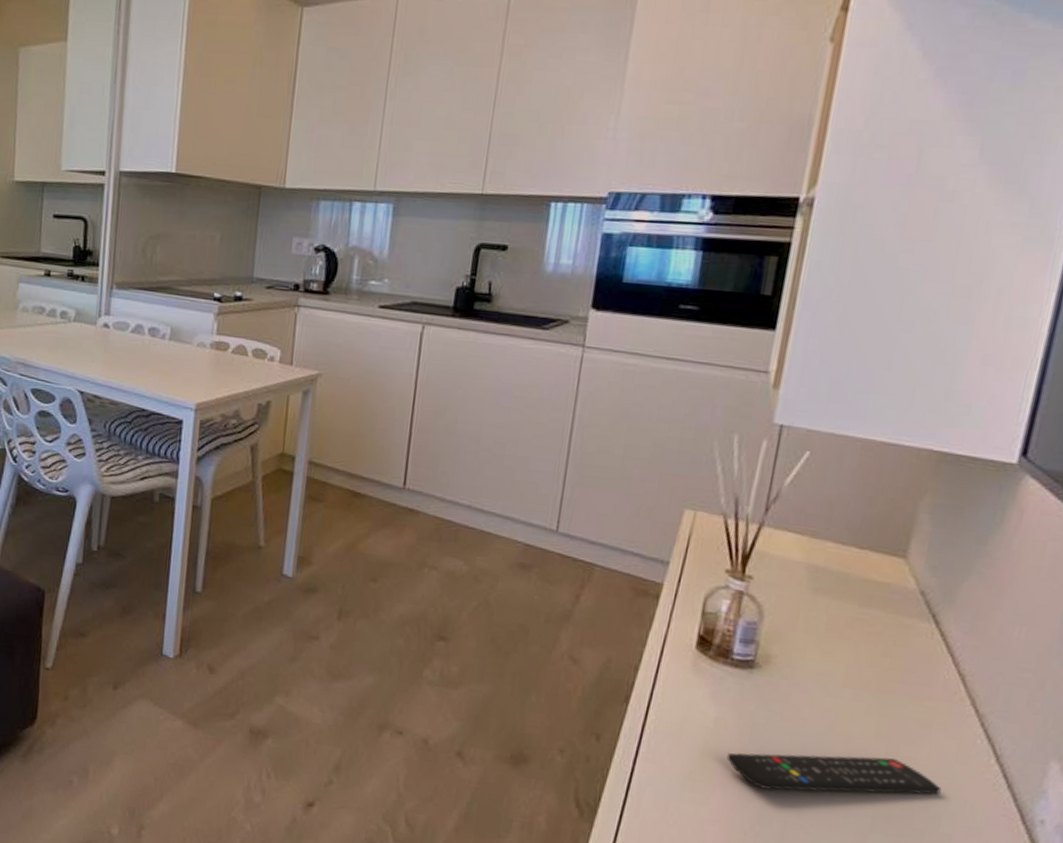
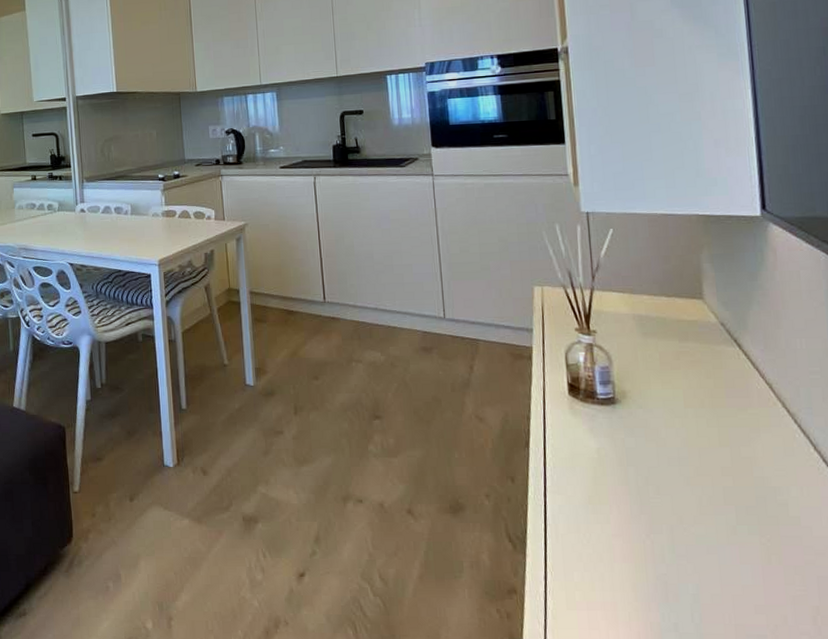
remote control: present [726,752,941,795] -> none [613,460,781,502]

